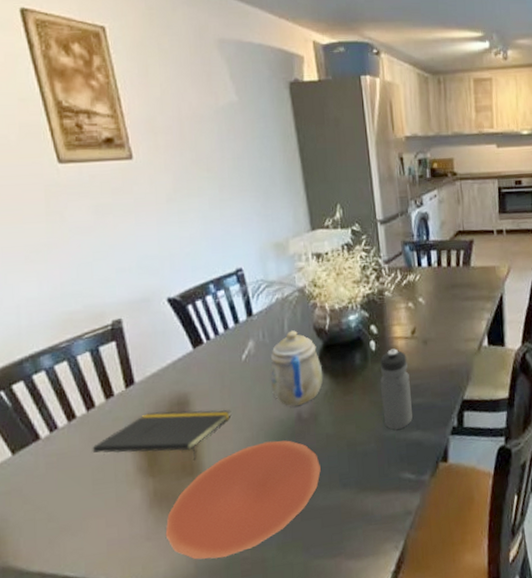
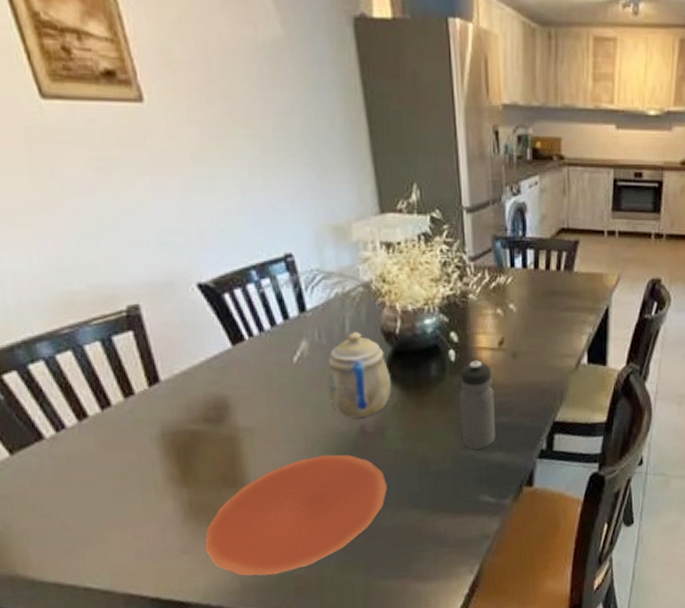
notepad: present [92,409,232,460] -> none [110,415,281,471]

